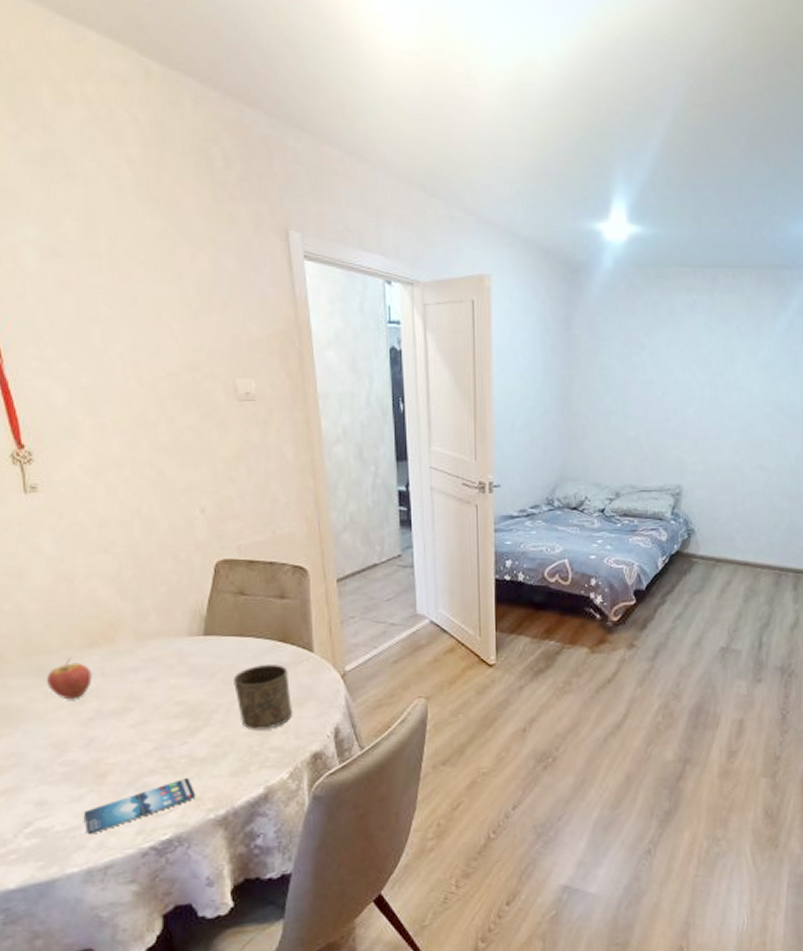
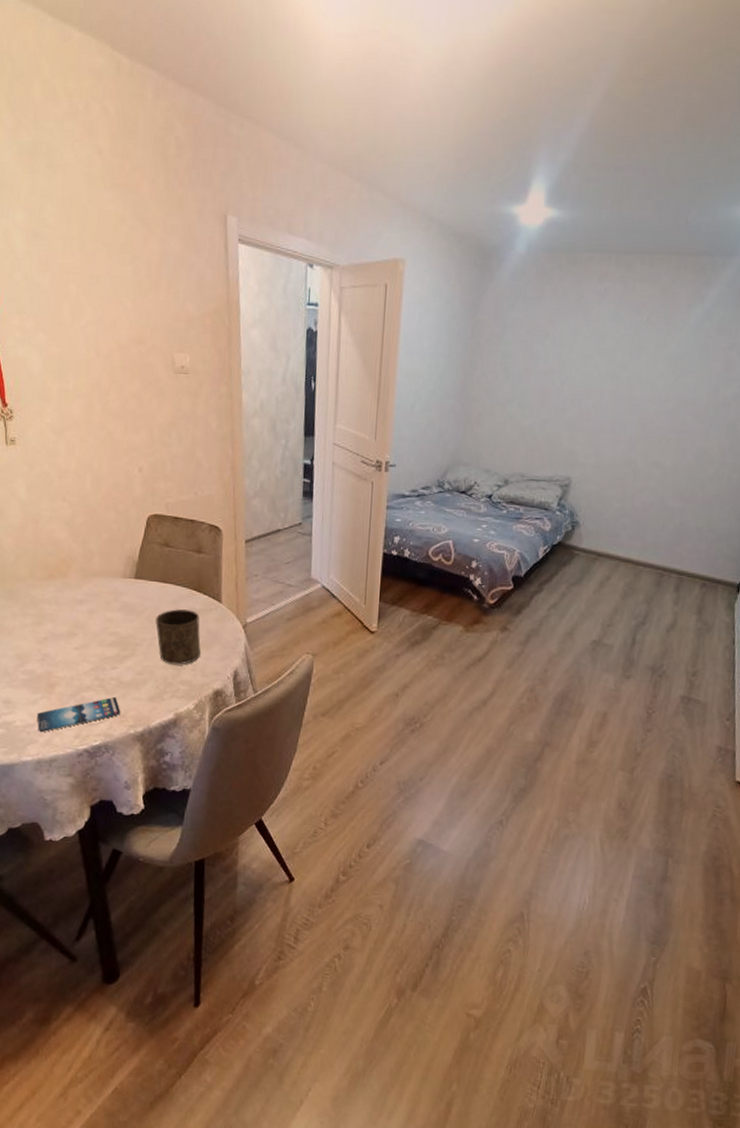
fruit: present [46,658,92,700] -> none [15,586,49,621]

